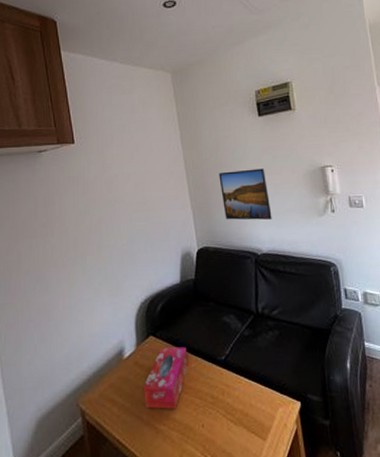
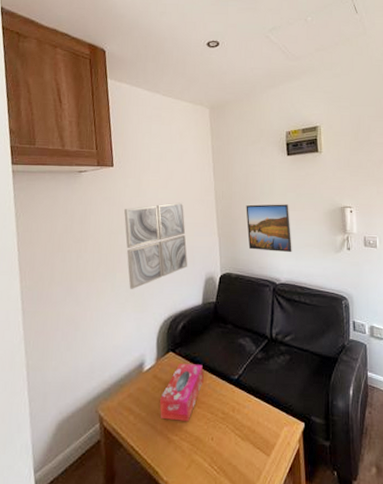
wall art: none [90,175,162,272] -> present [124,202,188,289]

